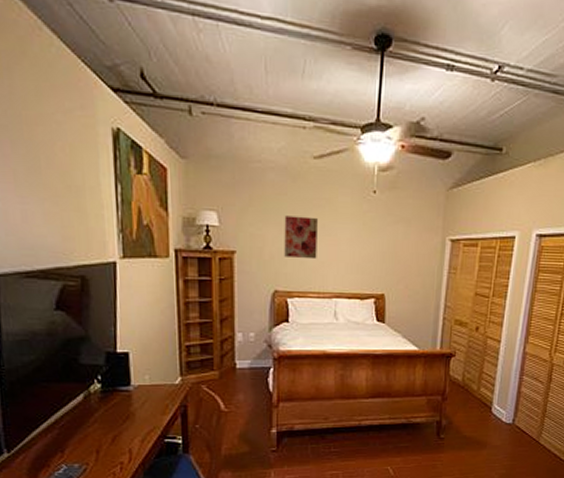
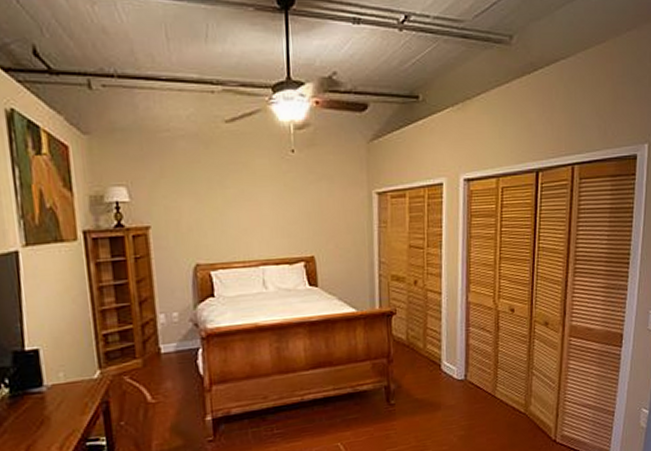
wall art: present [284,215,318,260] -> none [200,183,239,228]

